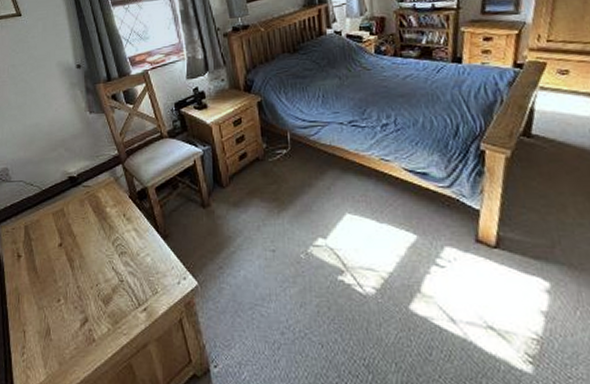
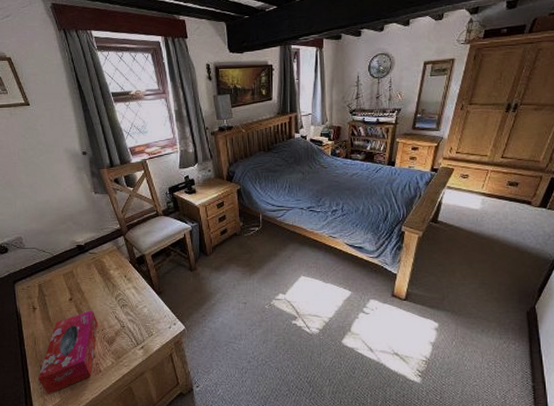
tissue box: none [21,259,92,370] -> present [38,310,99,395]

